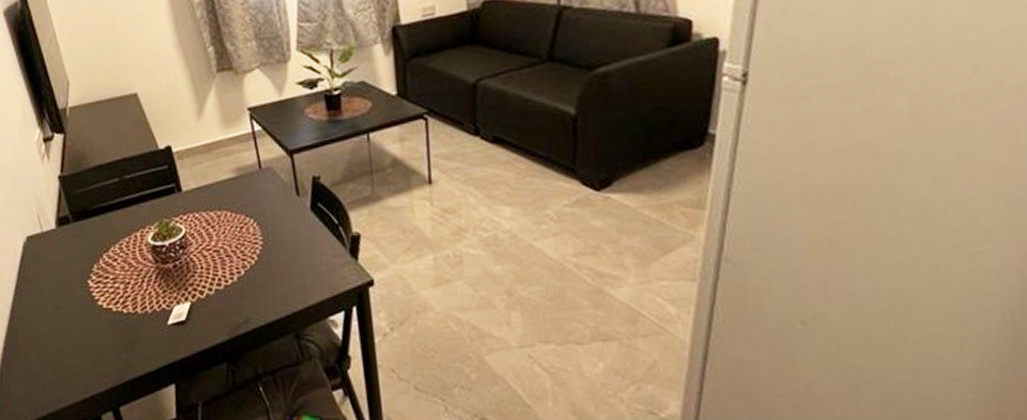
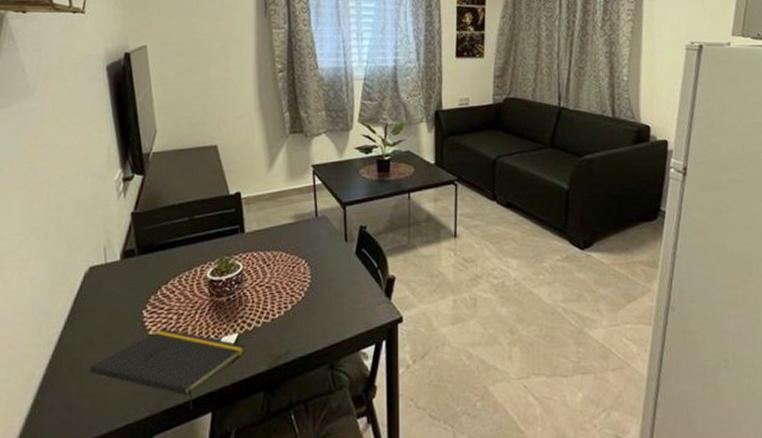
notepad: none [46,299,201,381] -> present [90,329,247,410]

